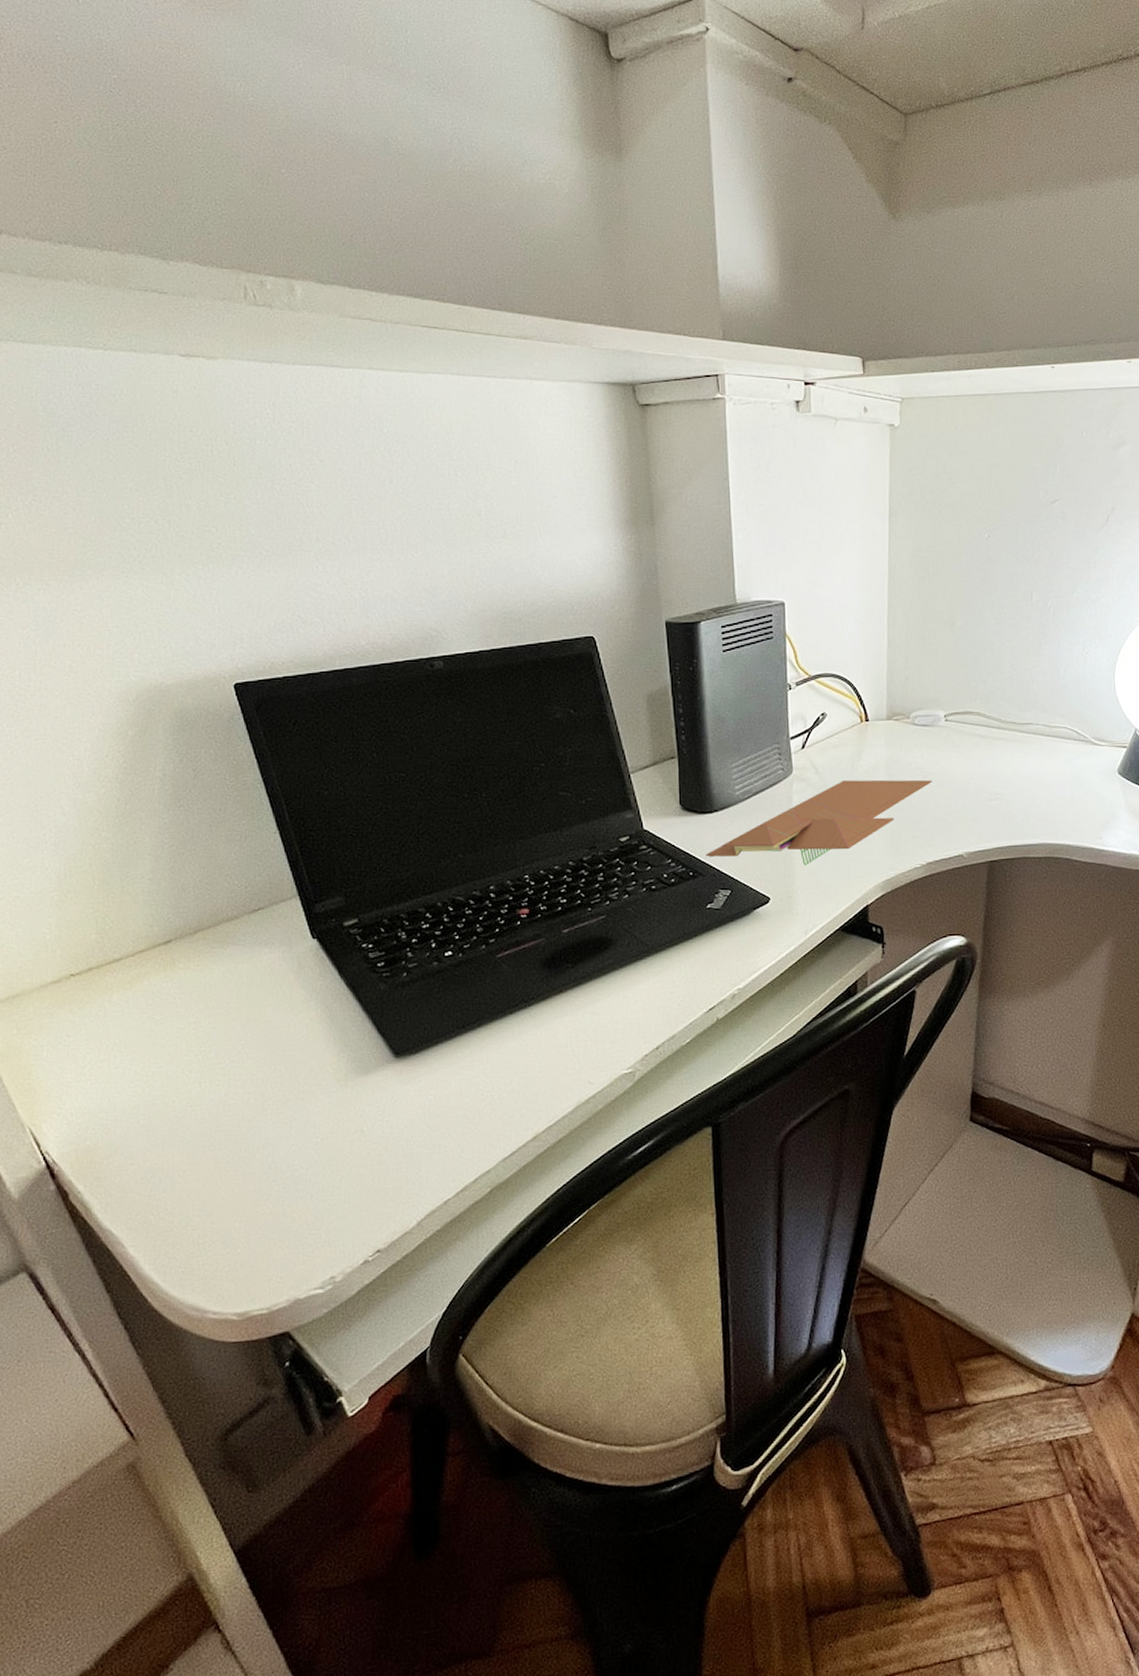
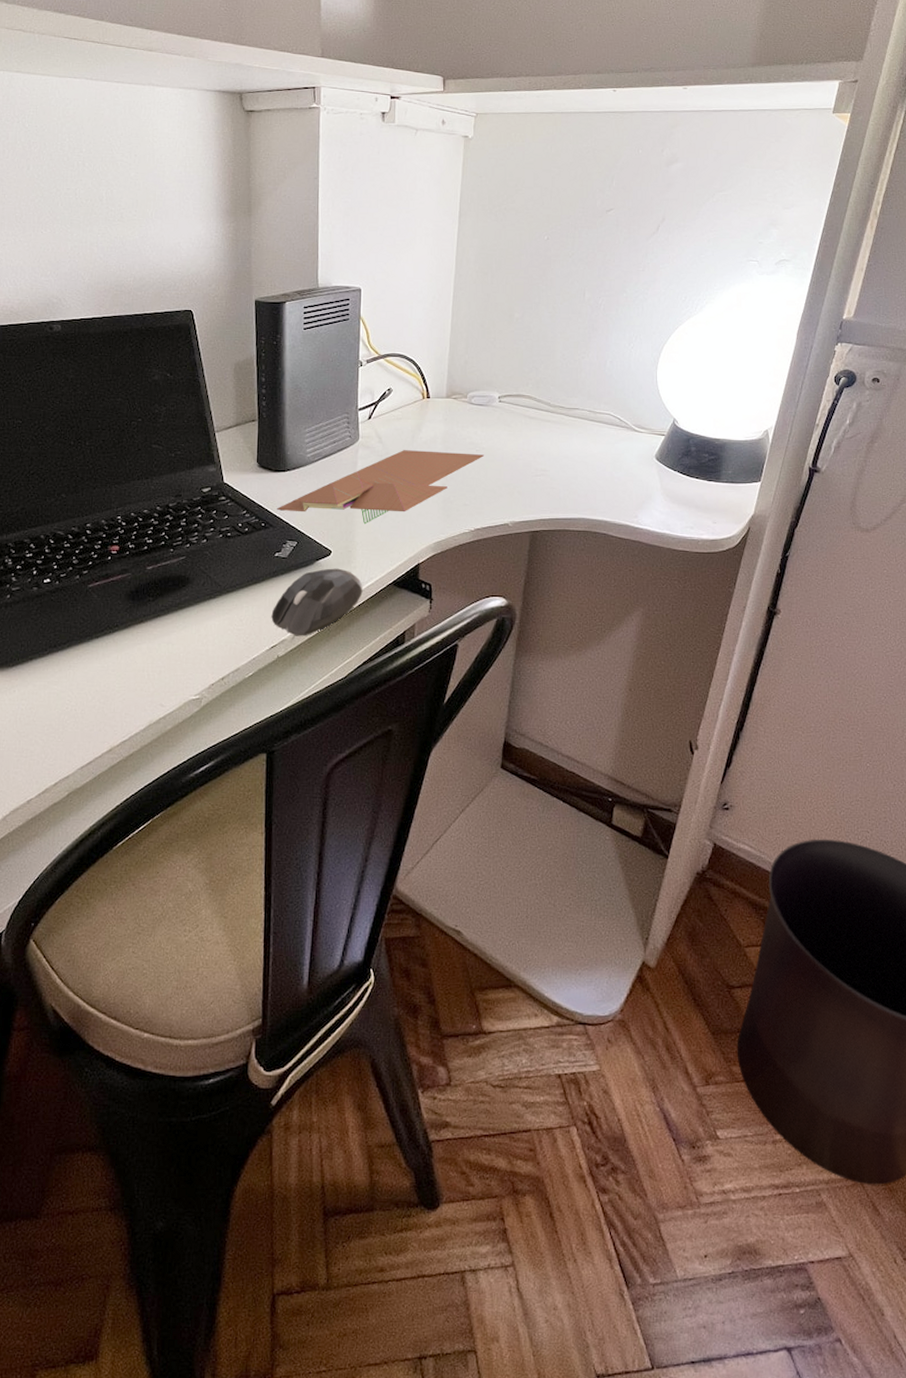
mouse: none [707,916,808,995] -> present [271,568,363,636]

